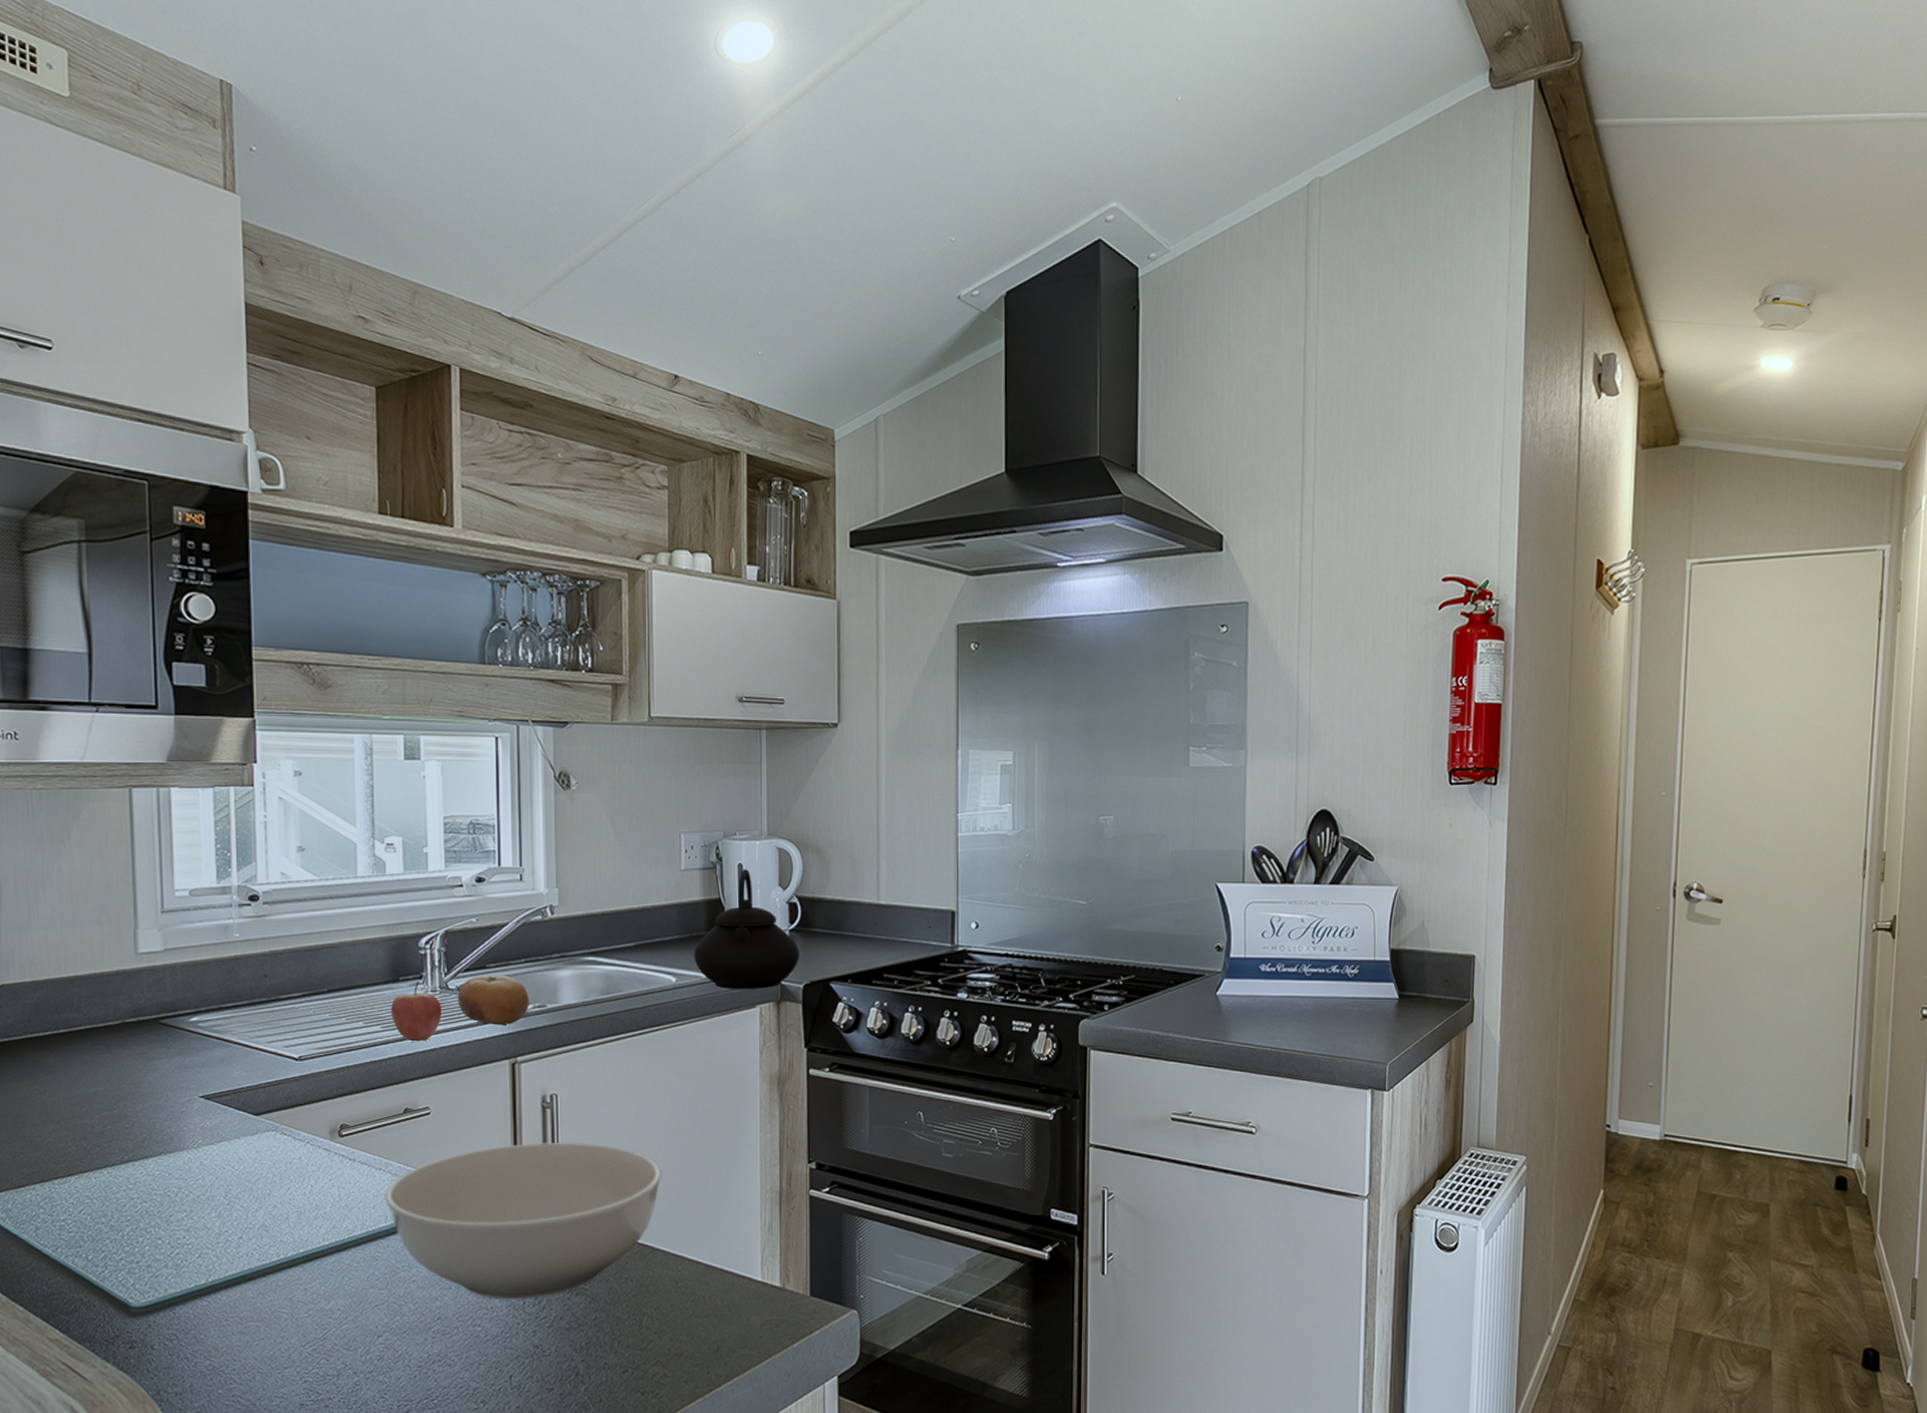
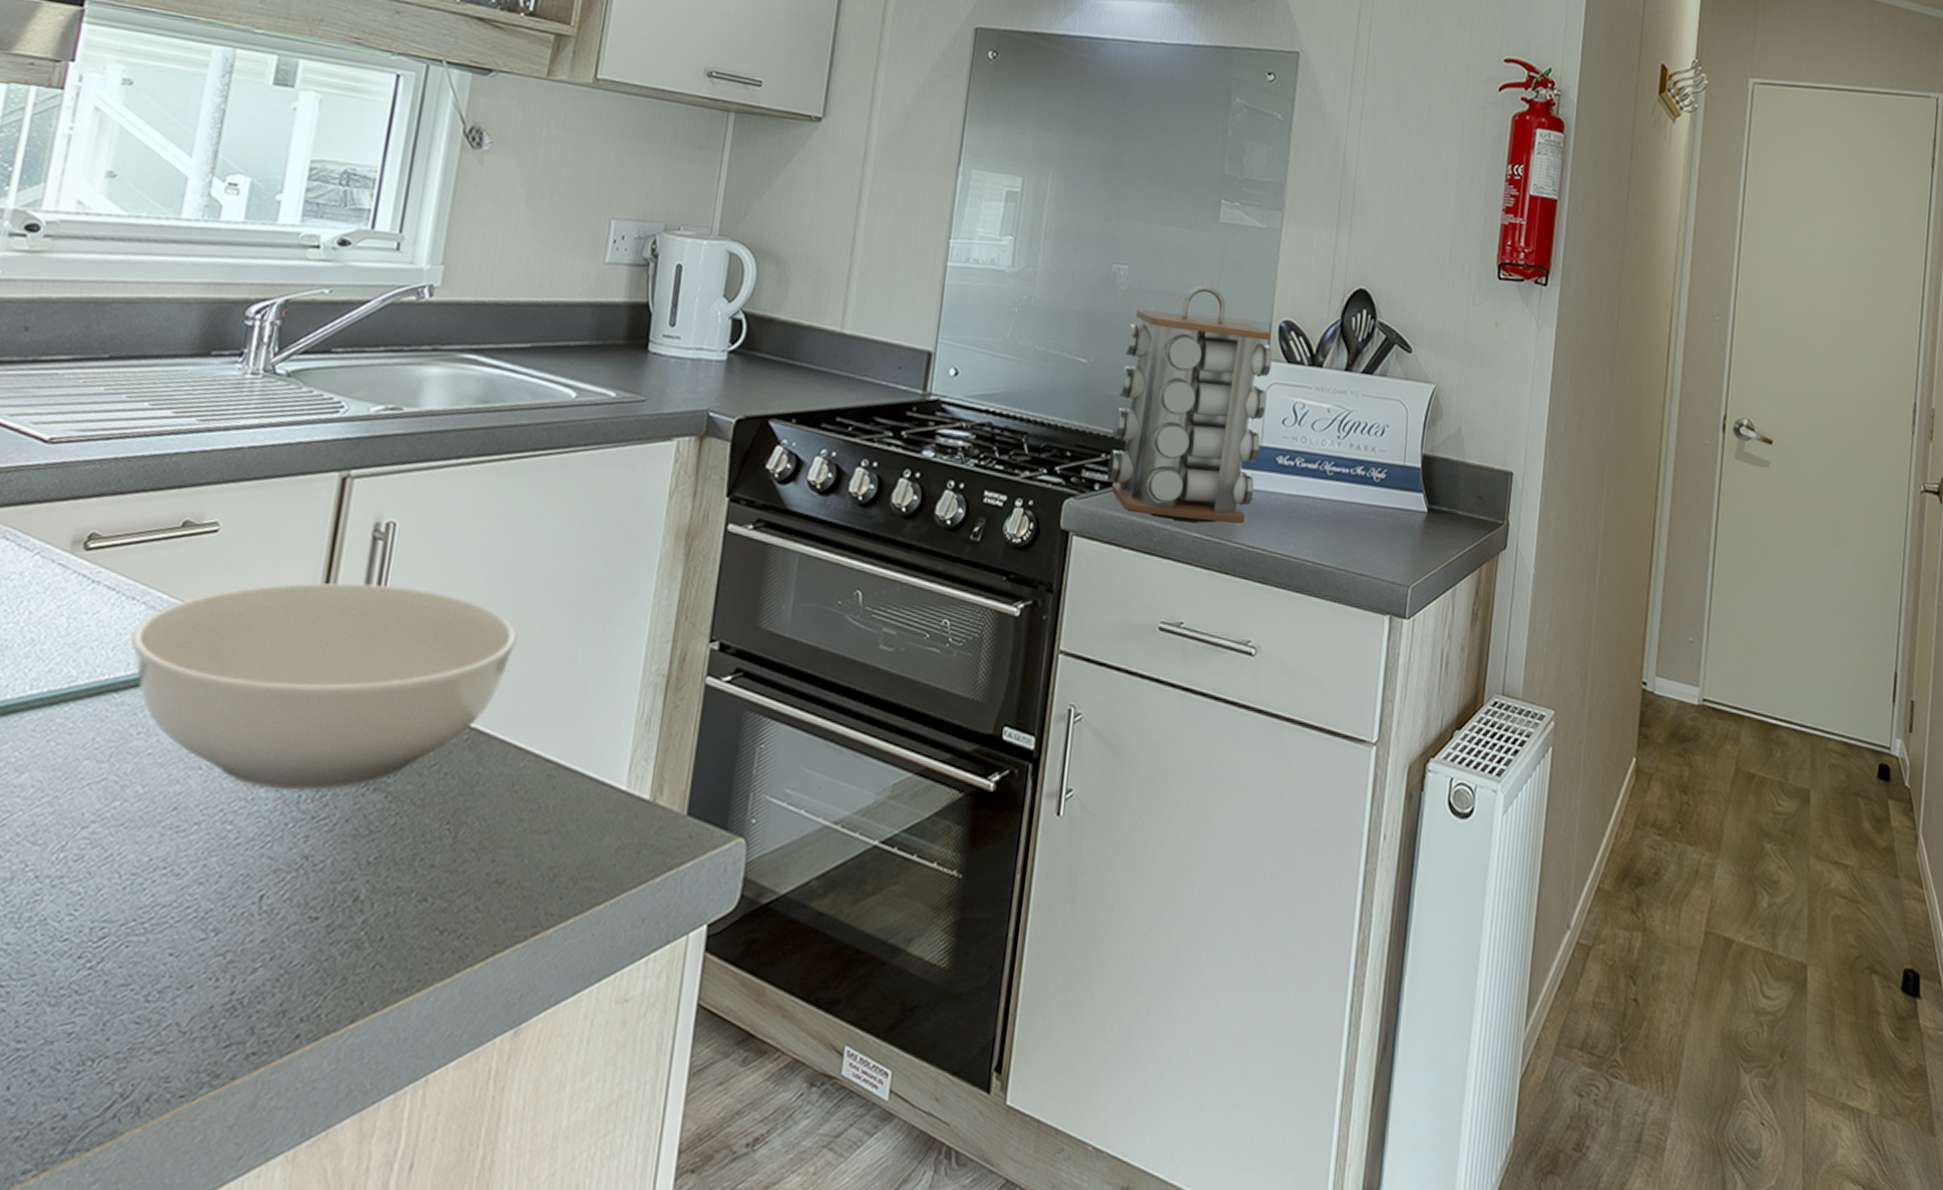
fruit: present [391,981,442,1042] -> none [190,358,262,437]
fruit: present [457,975,529,1026] -> none [284,360,382,428]
teapot: present [694,869,799,989] -> none [603,271,738,419]
spice rack: none [1113,825,1248,1029] -> present [1106,285,1273,524]

